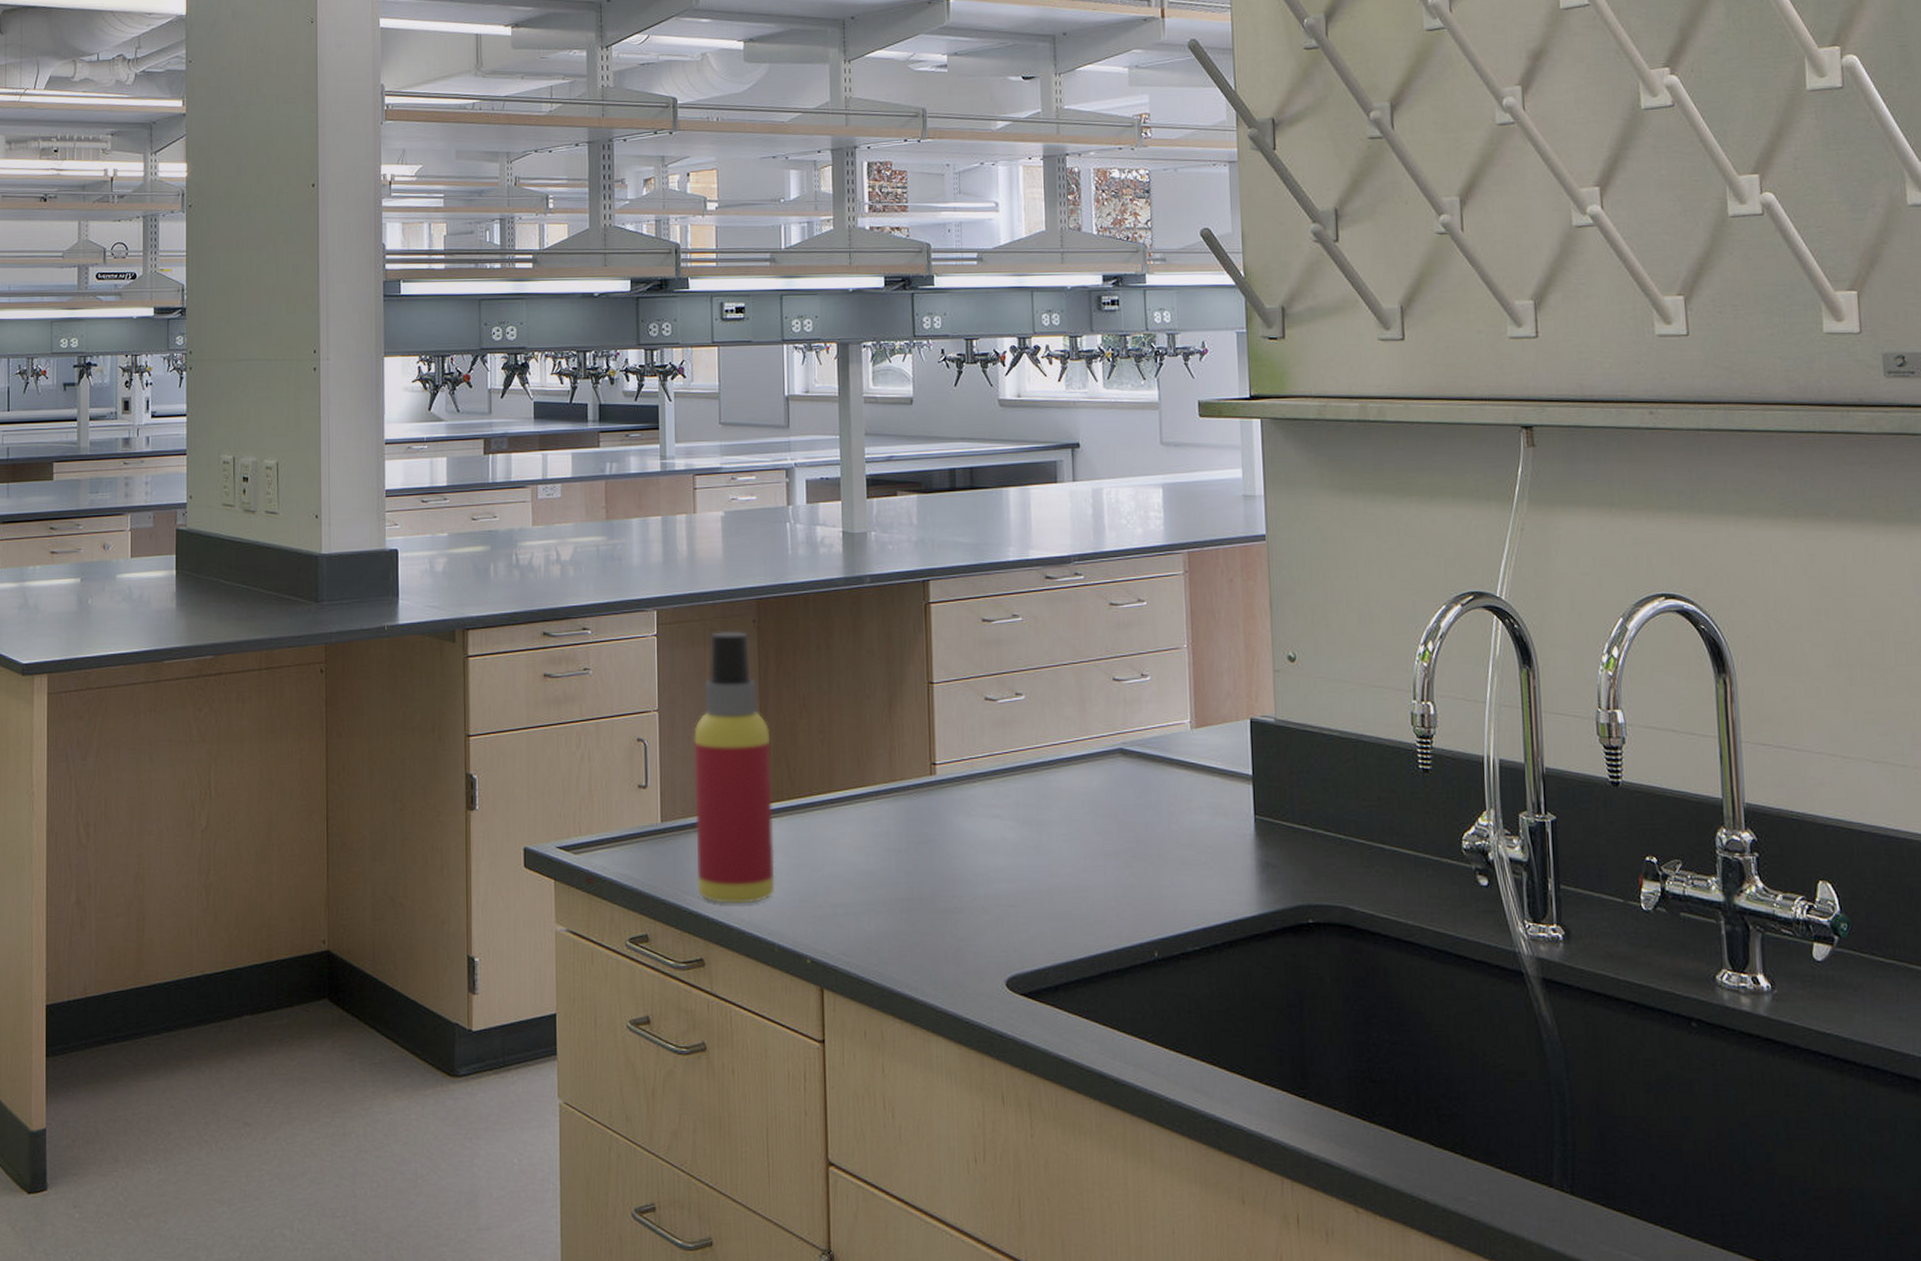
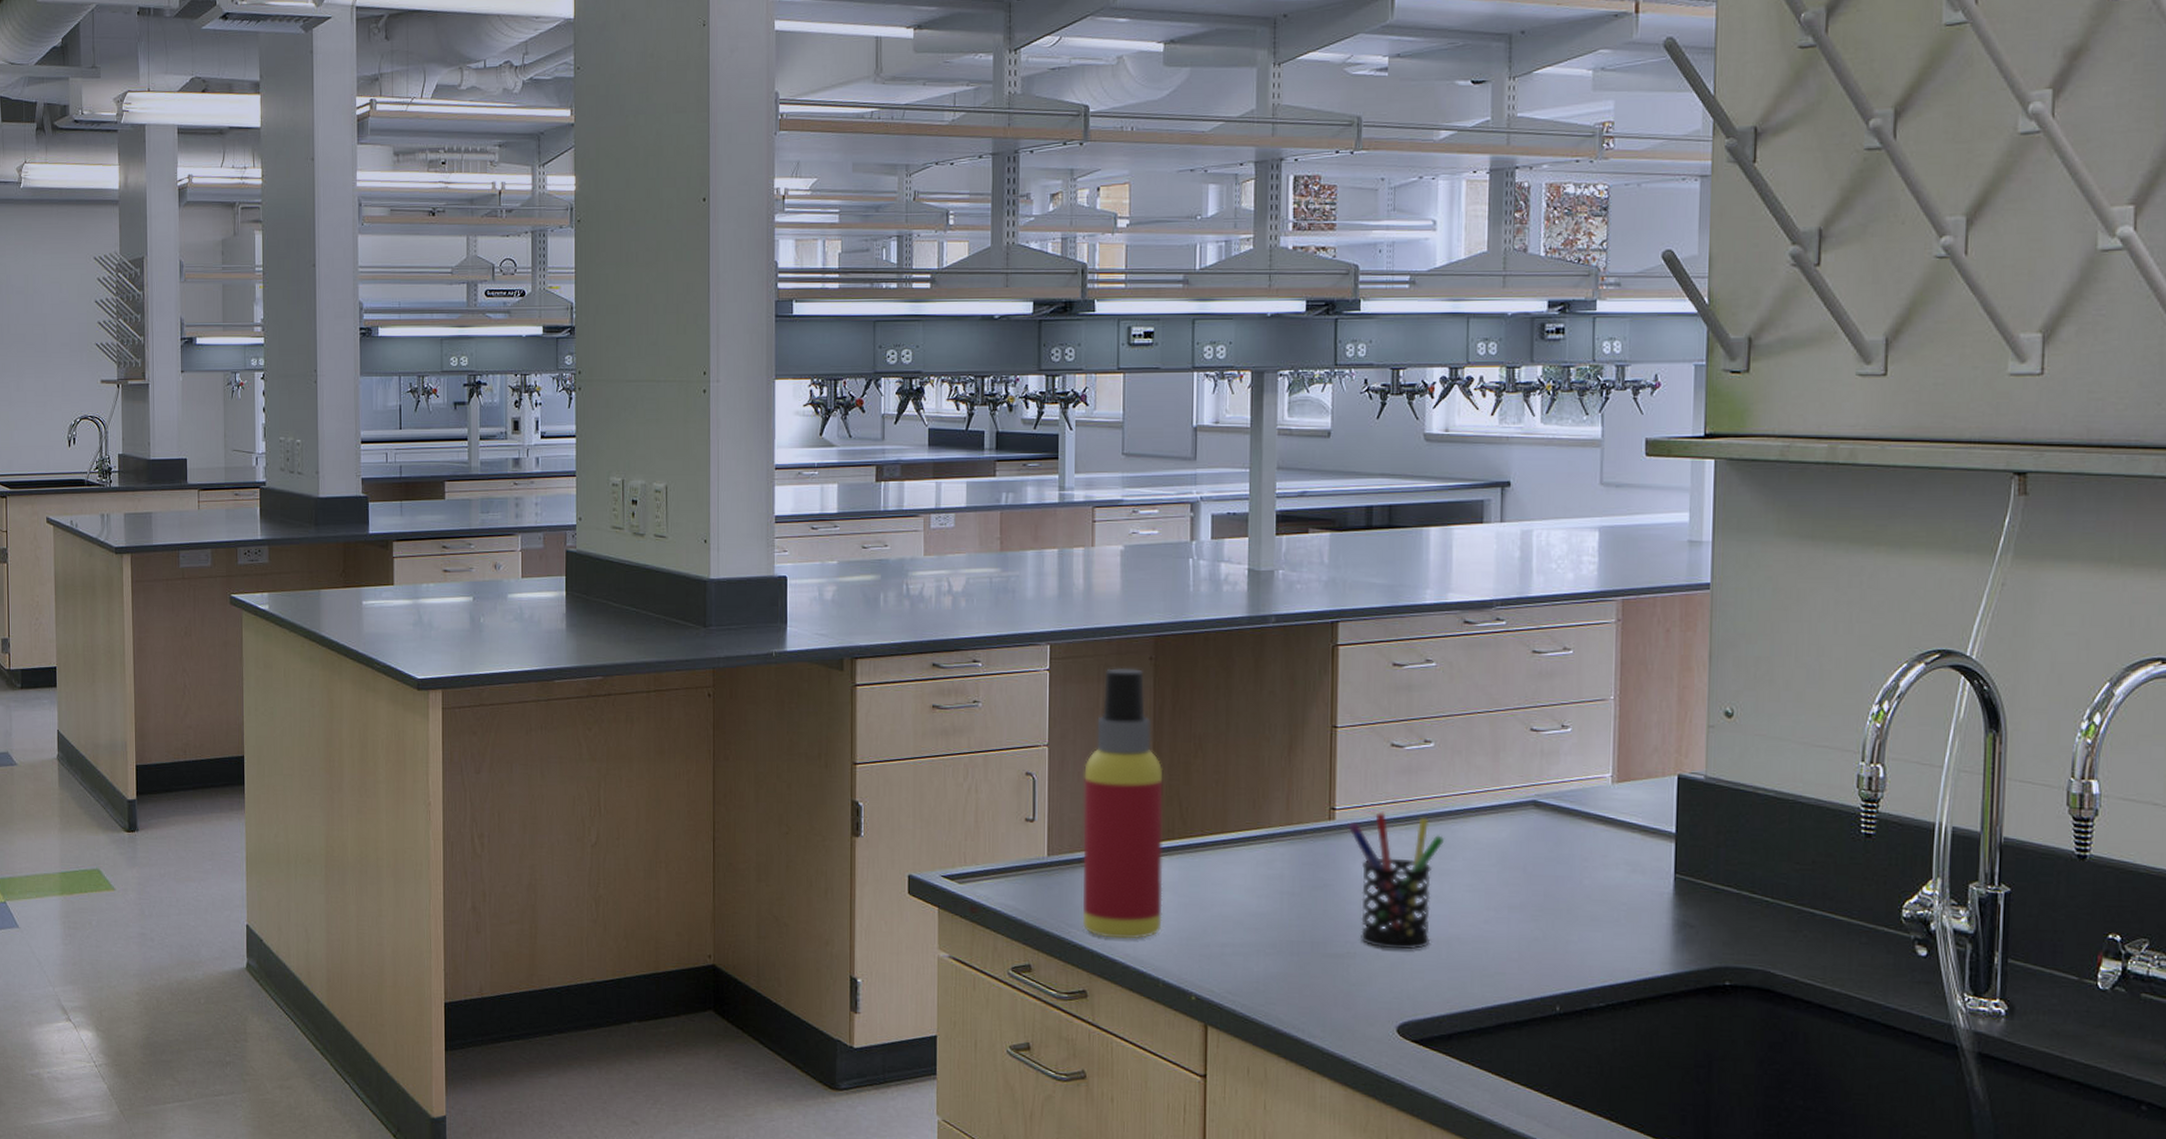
pen holder: none [948,764,1039,902] -> present [1347,811,1444,950]

